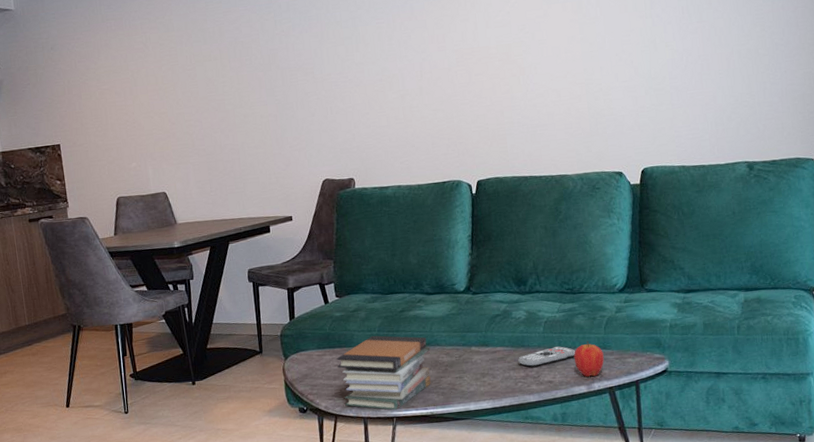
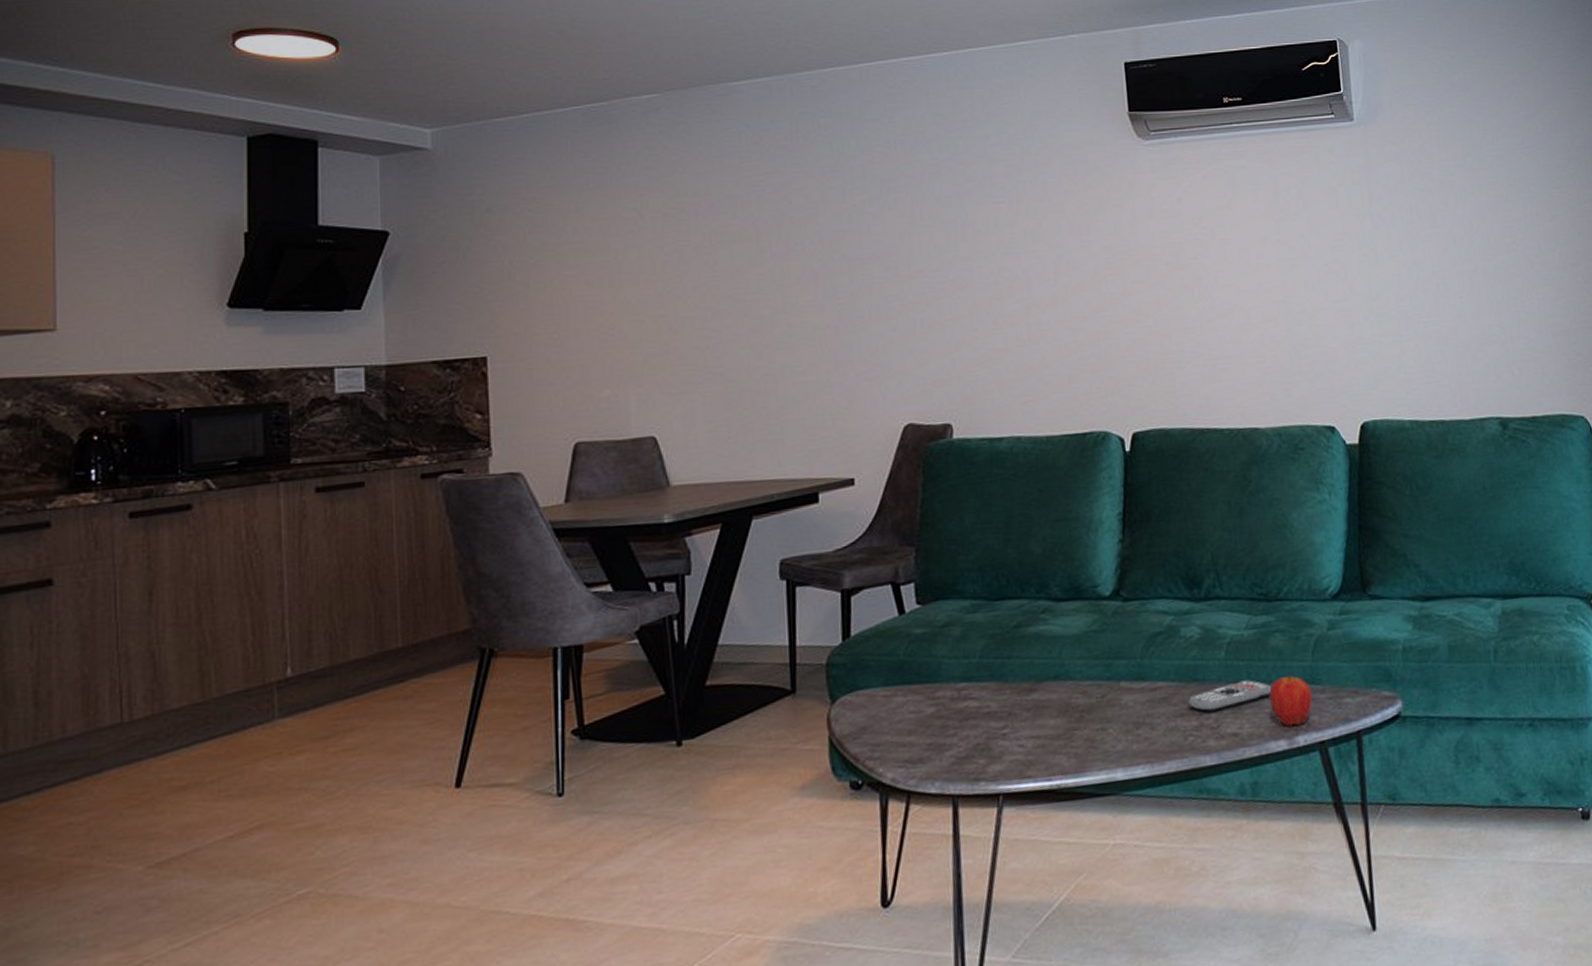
book stack: present [336,335,431,411] -> none [913,664,1059,784]

